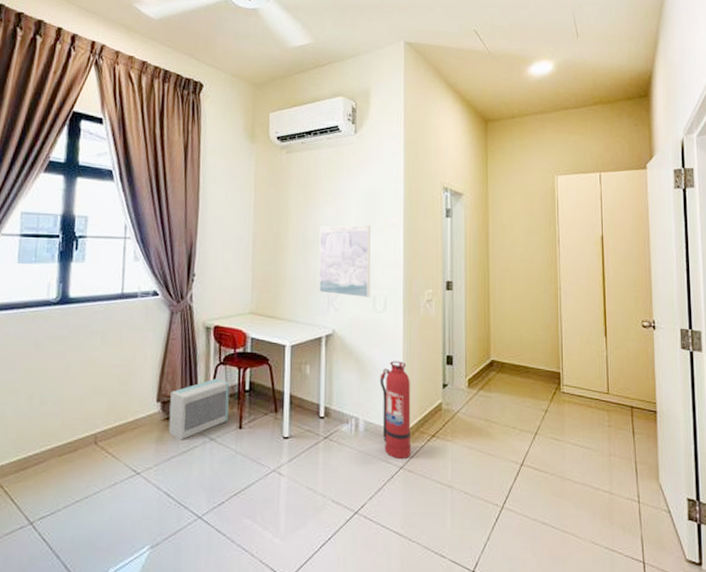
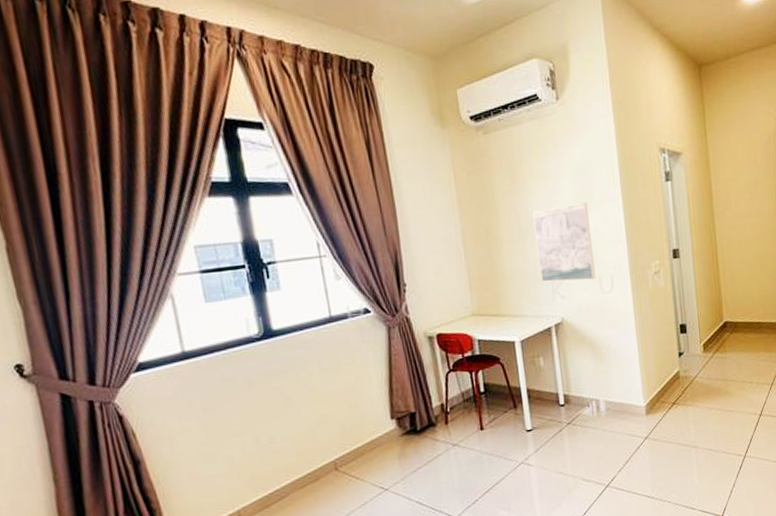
air purifier: present [168,378,230,441] -> none [404,385,468,452]
fire extinguisher: present [380,361,412,458] -> none [615,337,654,431]

